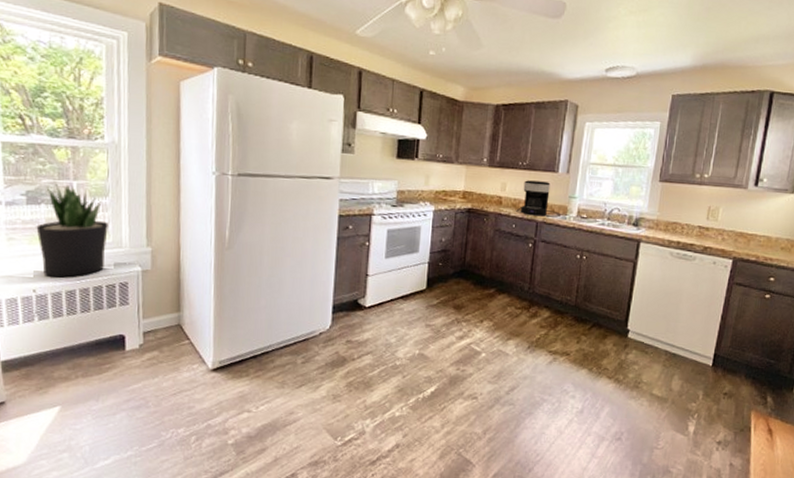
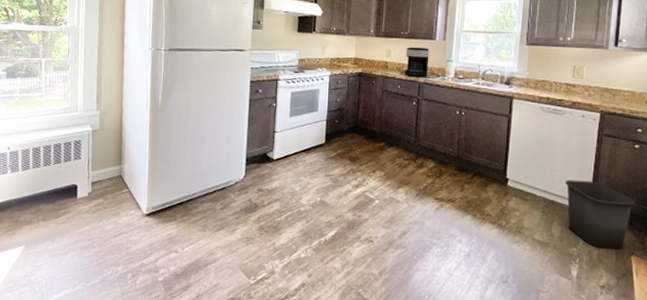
planter: present [36,181,108,278] -> none [12,59,68,137]
waste bin: none [689,331,760,404] -> present [565,180,635,250]

